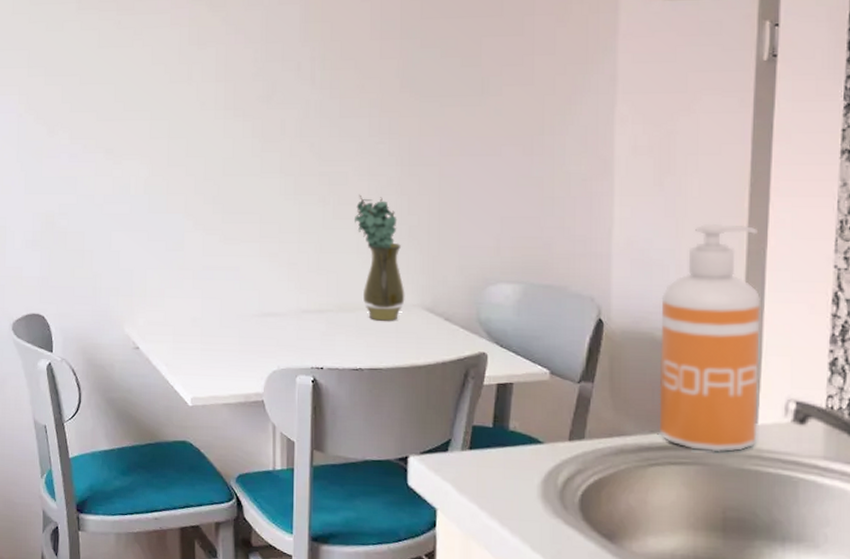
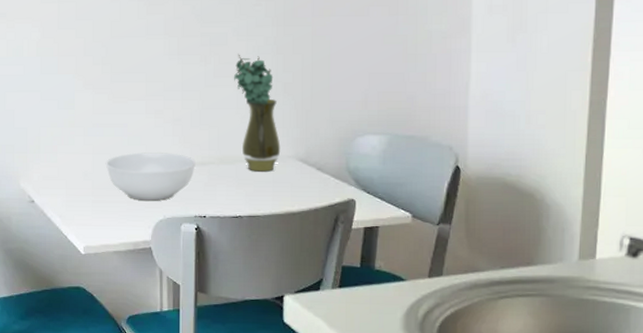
bowl: none [215,298,313,350] -> present [105,152,196,201]
soap dispenser: present [659,223,761,453] -> none [509,76,601,285]

